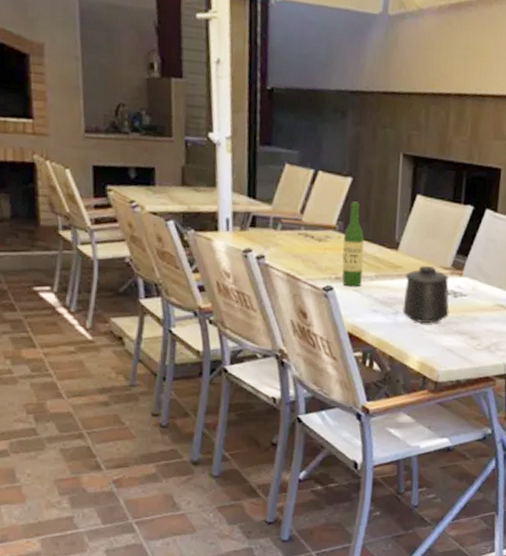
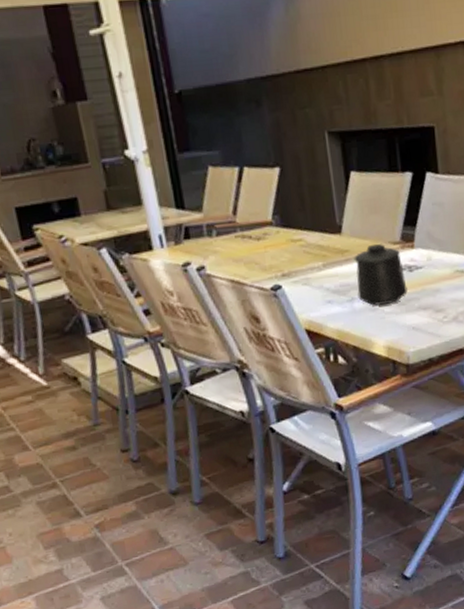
wine bottle: present [342,201,364,287] -> none [282,191,310,282]

